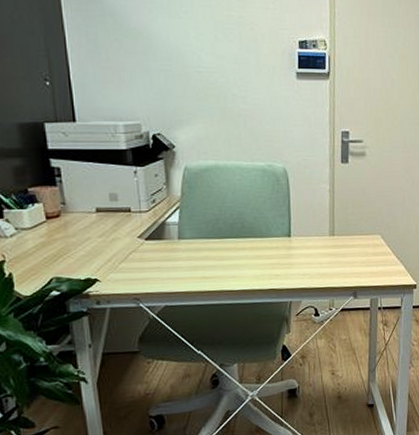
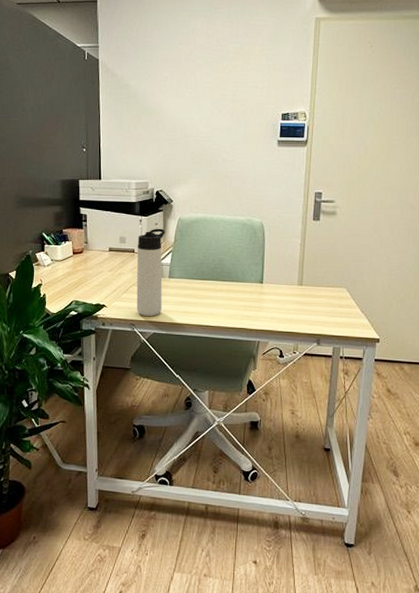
thermos bottle: none [133,180,173,288] -> present [136,228,165,317]

